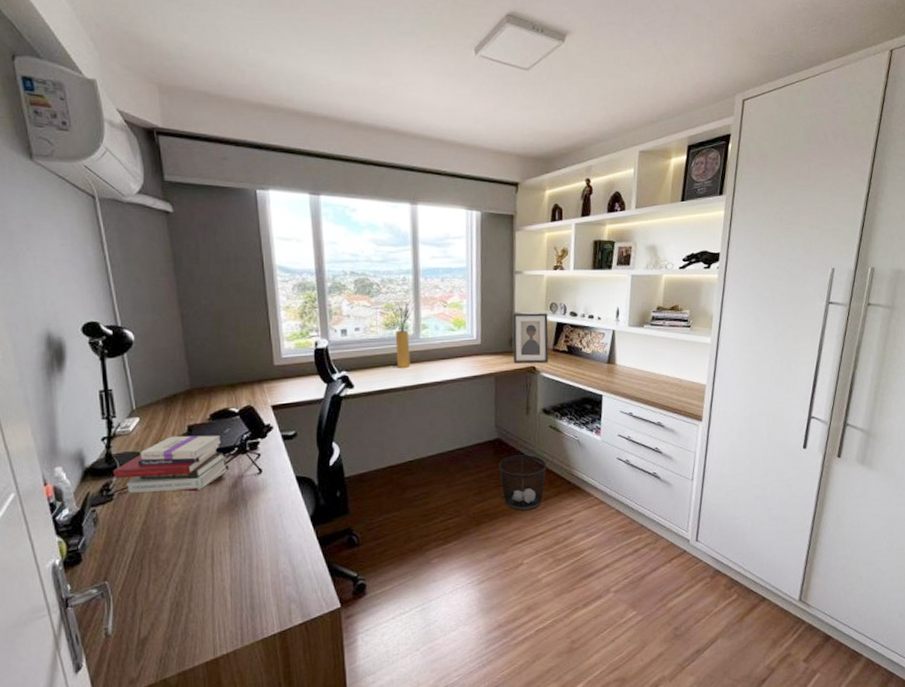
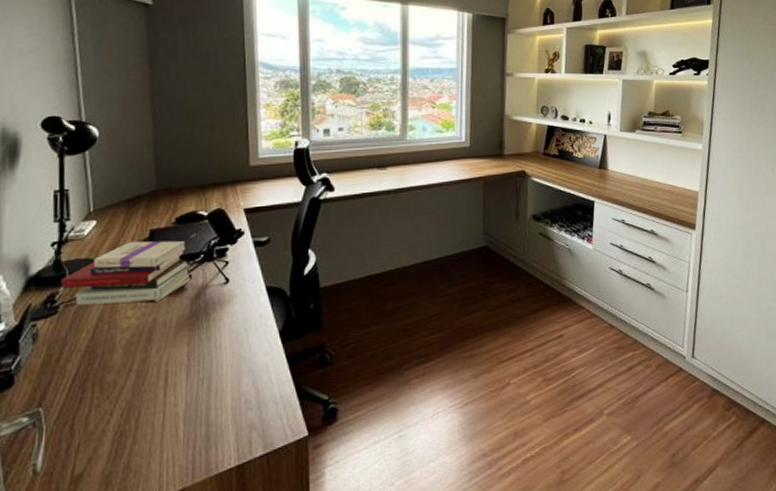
vase: present [391,300,414,369] -> none [378,100,402,172]
waste bin: present [499,454,546,511] -> none [486,264,536,325]
picture frame: present [512,313,549,364] -> none [502,115,540,168]

